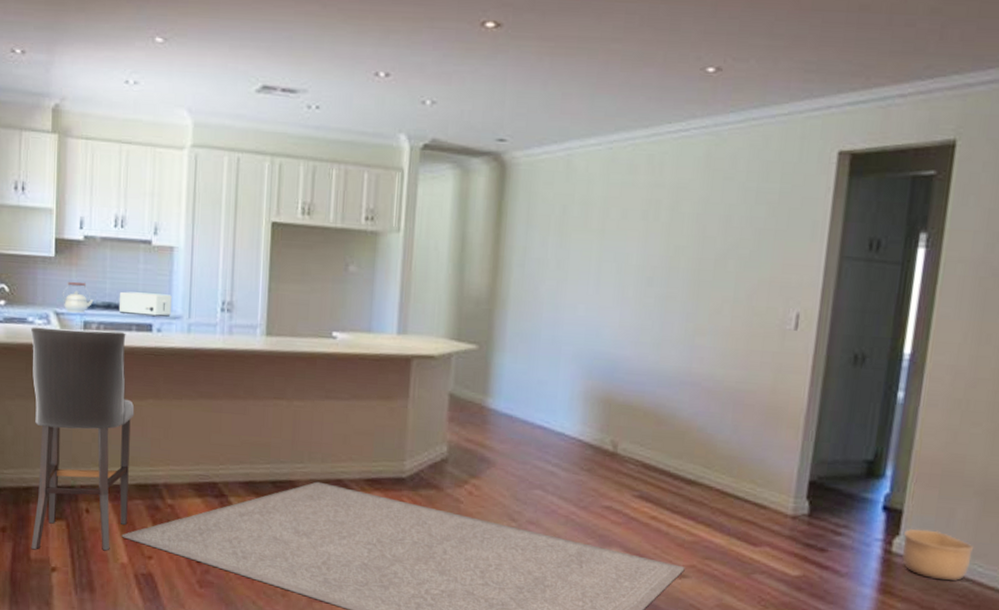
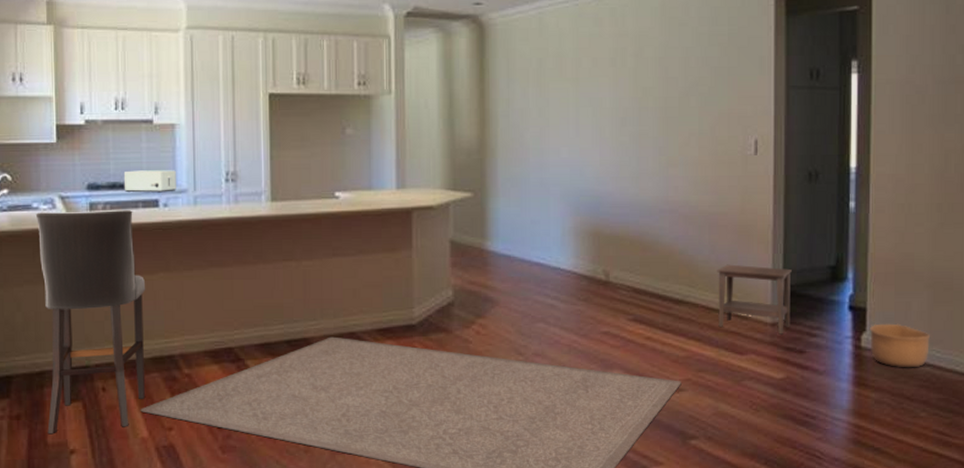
kettle: present [62,281,94,314] -> none [66,165,98,196]
side table: none [732,447,822,529] -> present [717,264,792,334]

